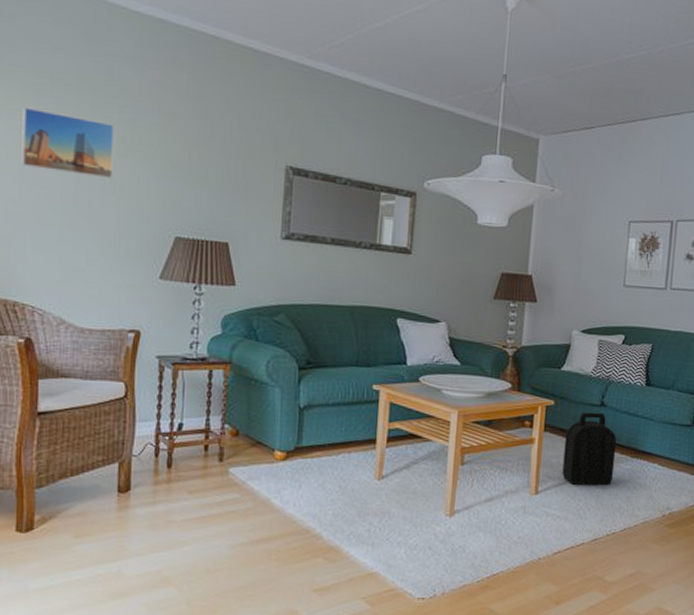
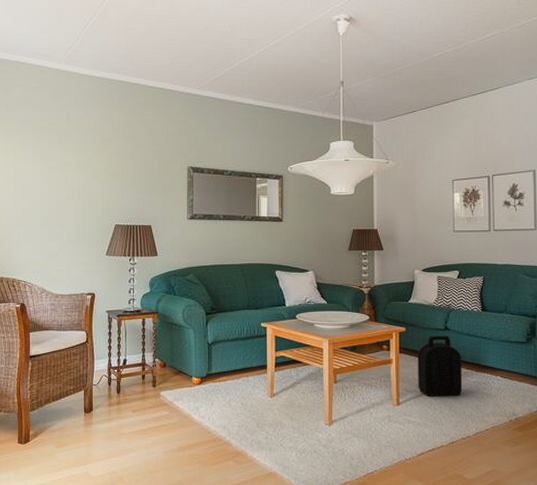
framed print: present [21,106,116,179] -> none [15,147,73,189]

